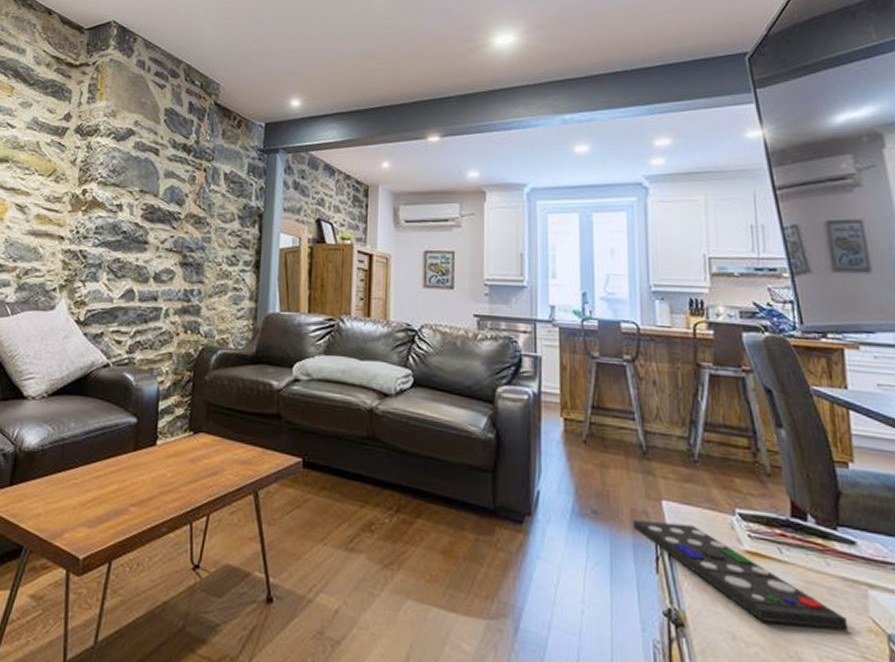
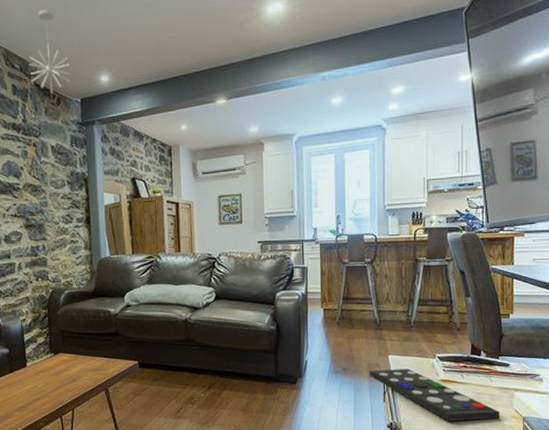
pendant light: none [211,26,258,115] -> present [29,9,71,94]

